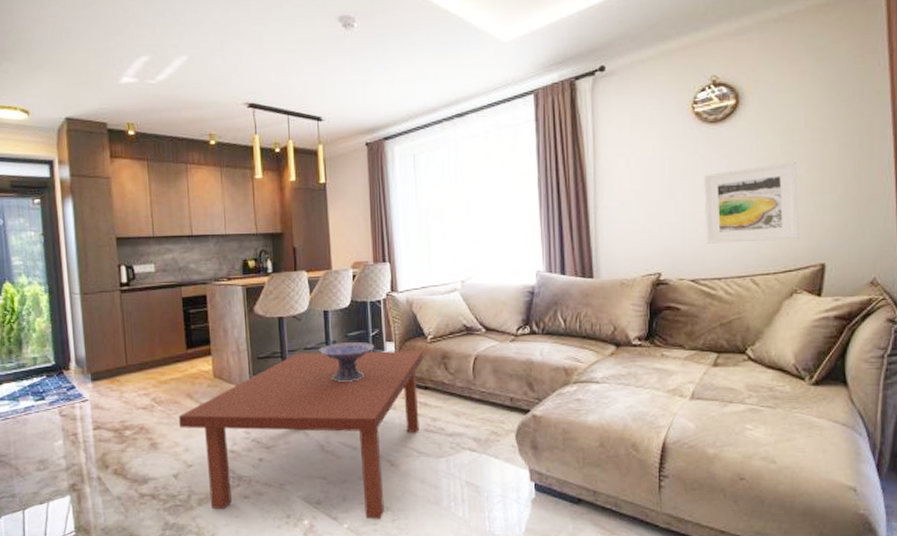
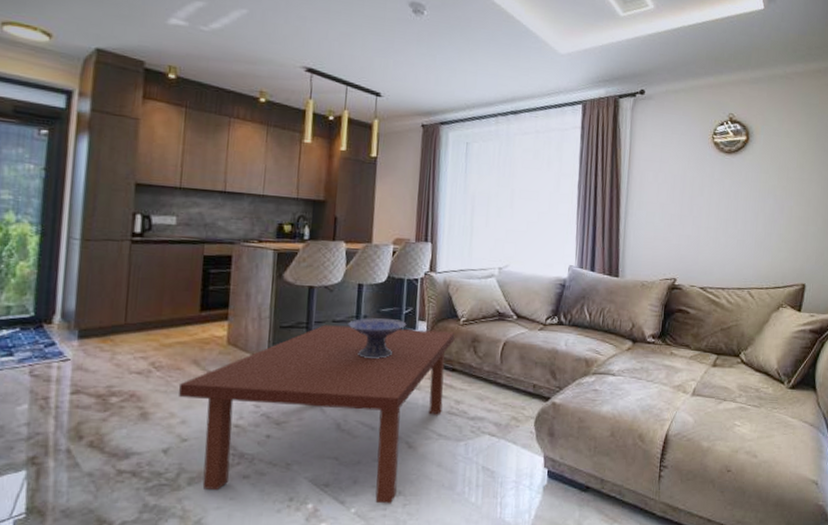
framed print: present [704,162,799,244] -> none [715,195,789,261]

